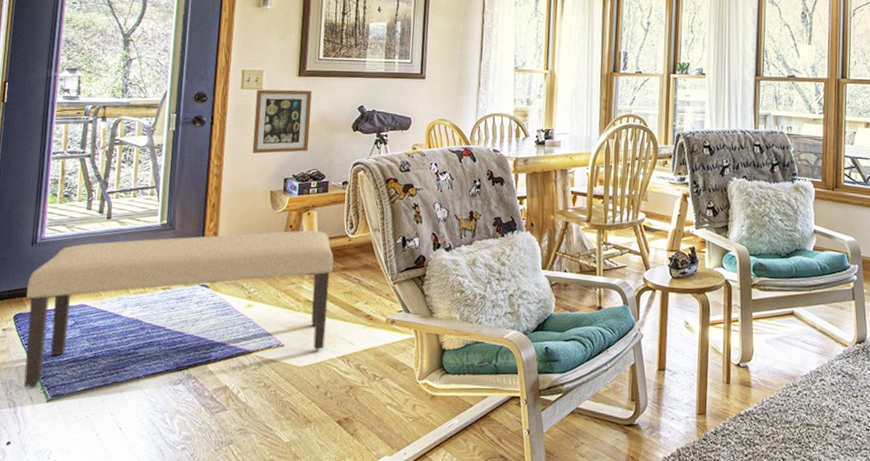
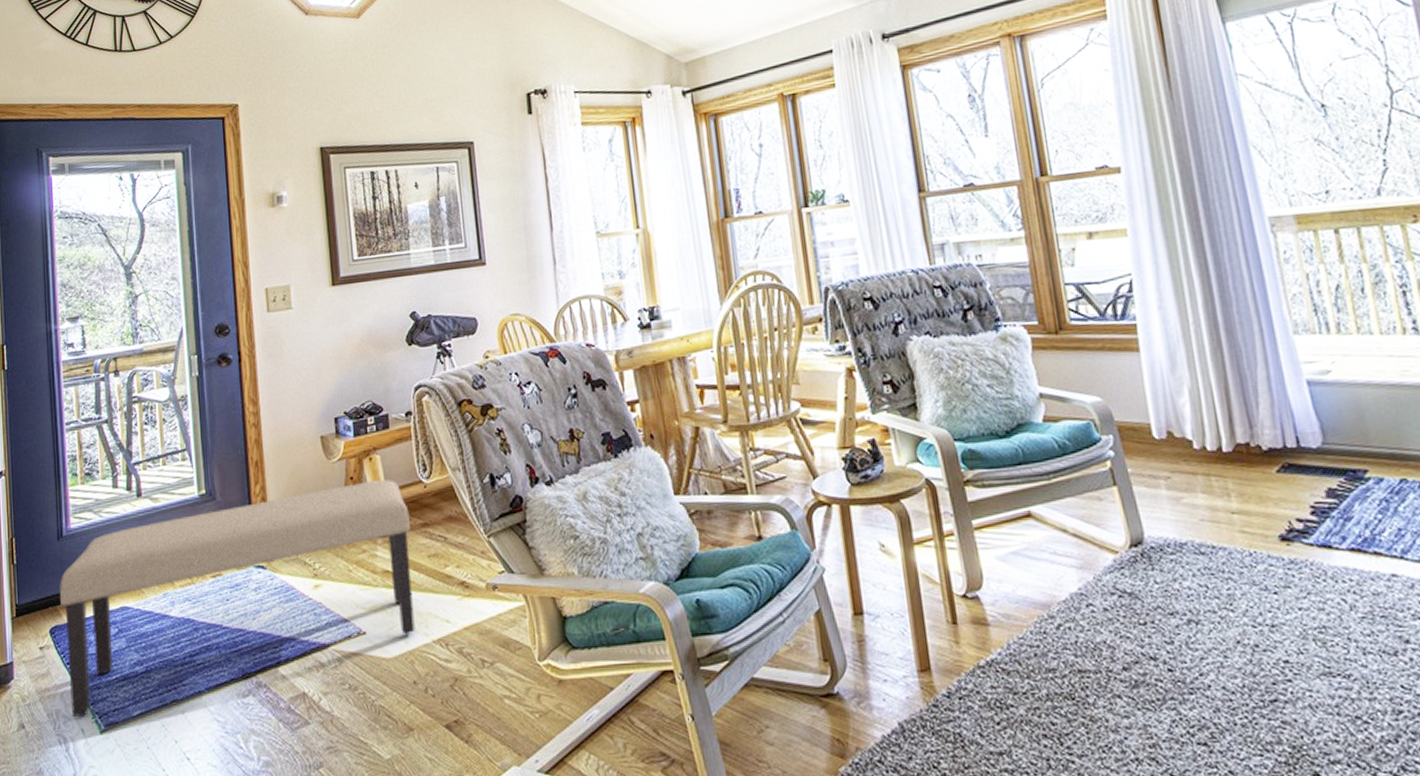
picture frame: present [252,89,312,154] -> none [286,301,358,391]

